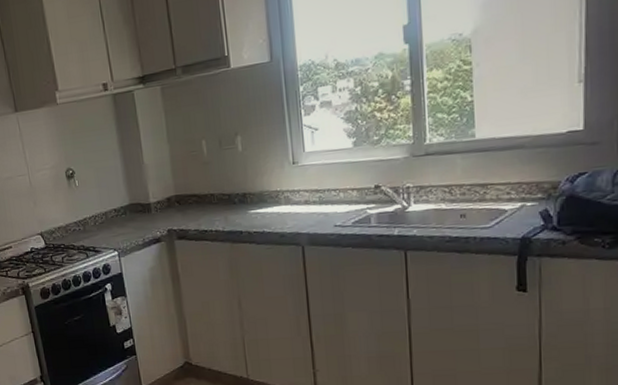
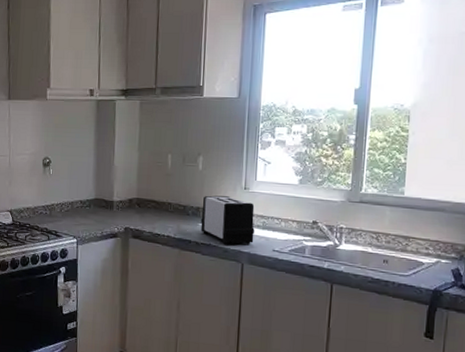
toaster: none [249,175,312,229] -> present [200,195,255,245]

